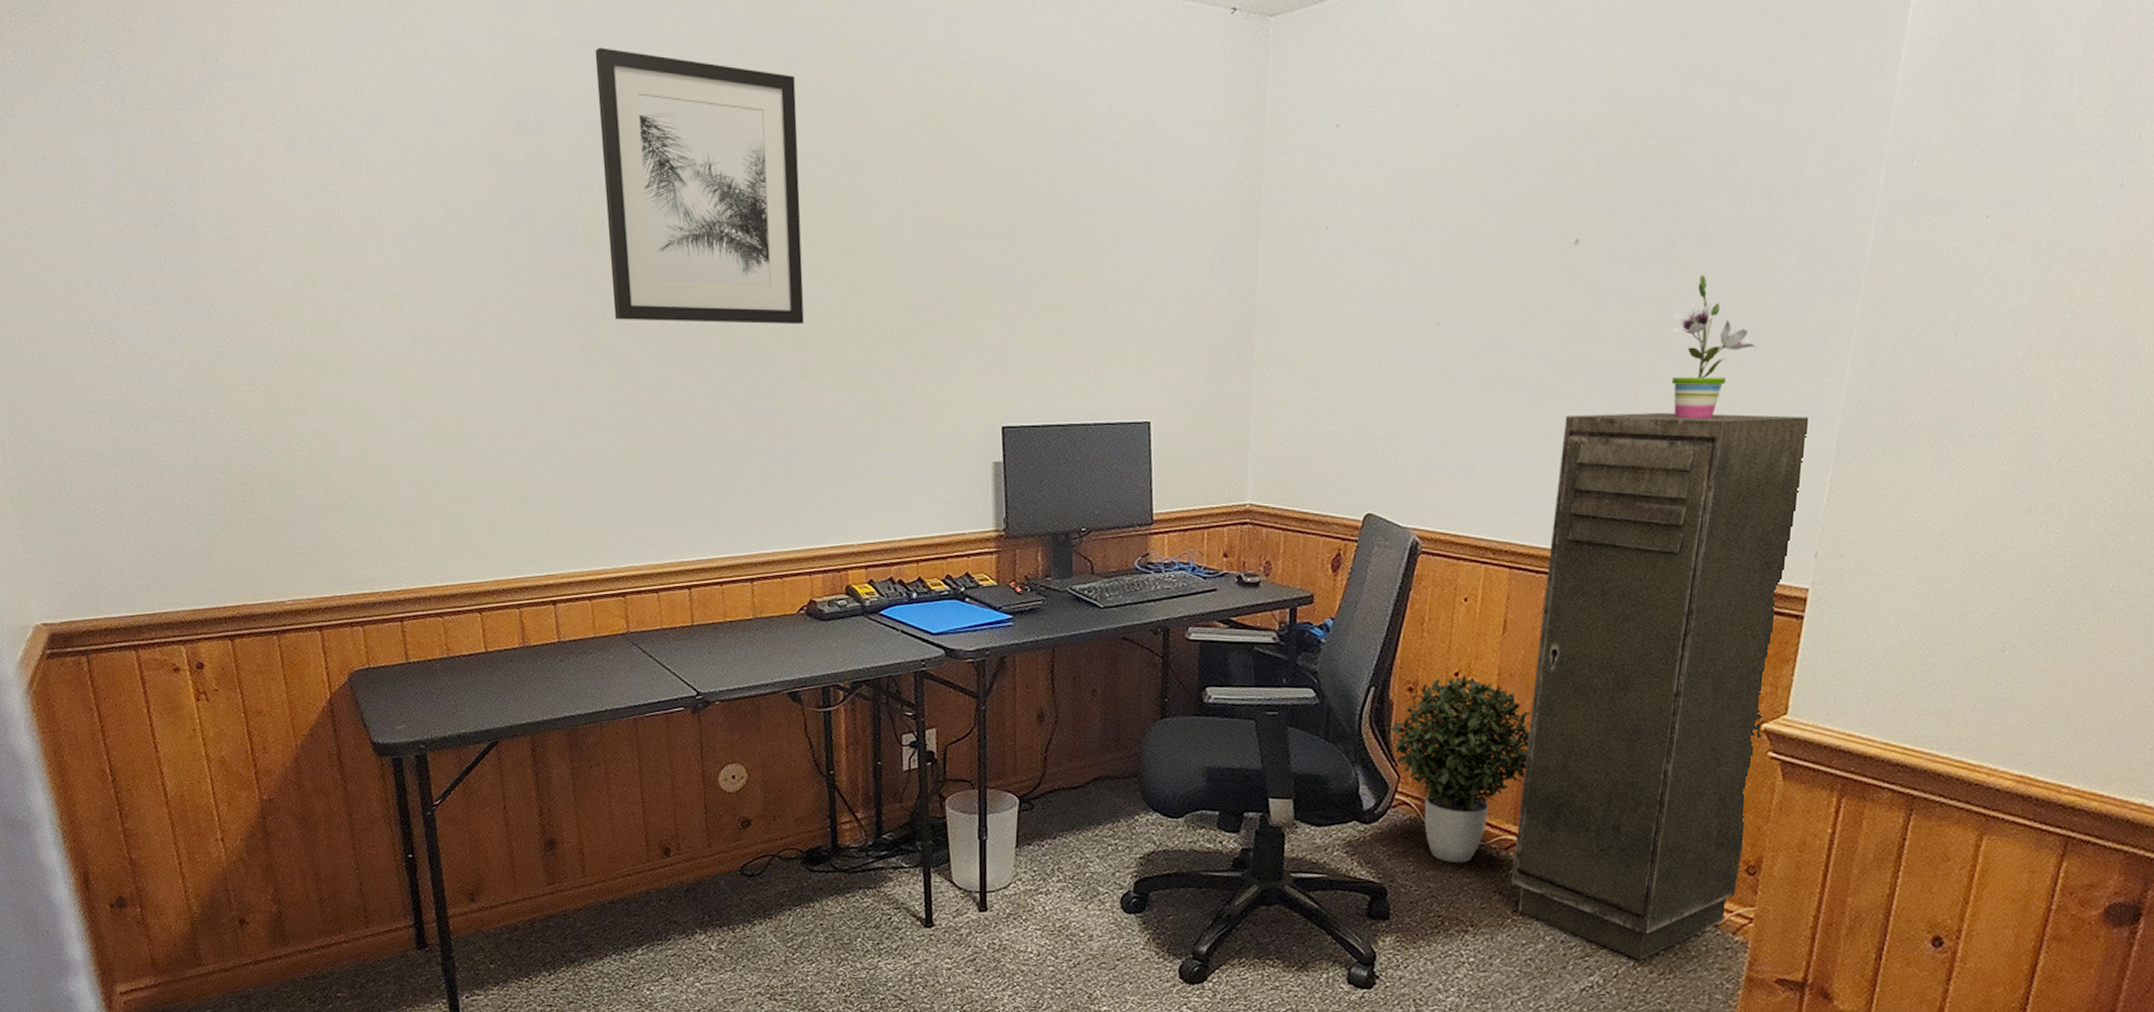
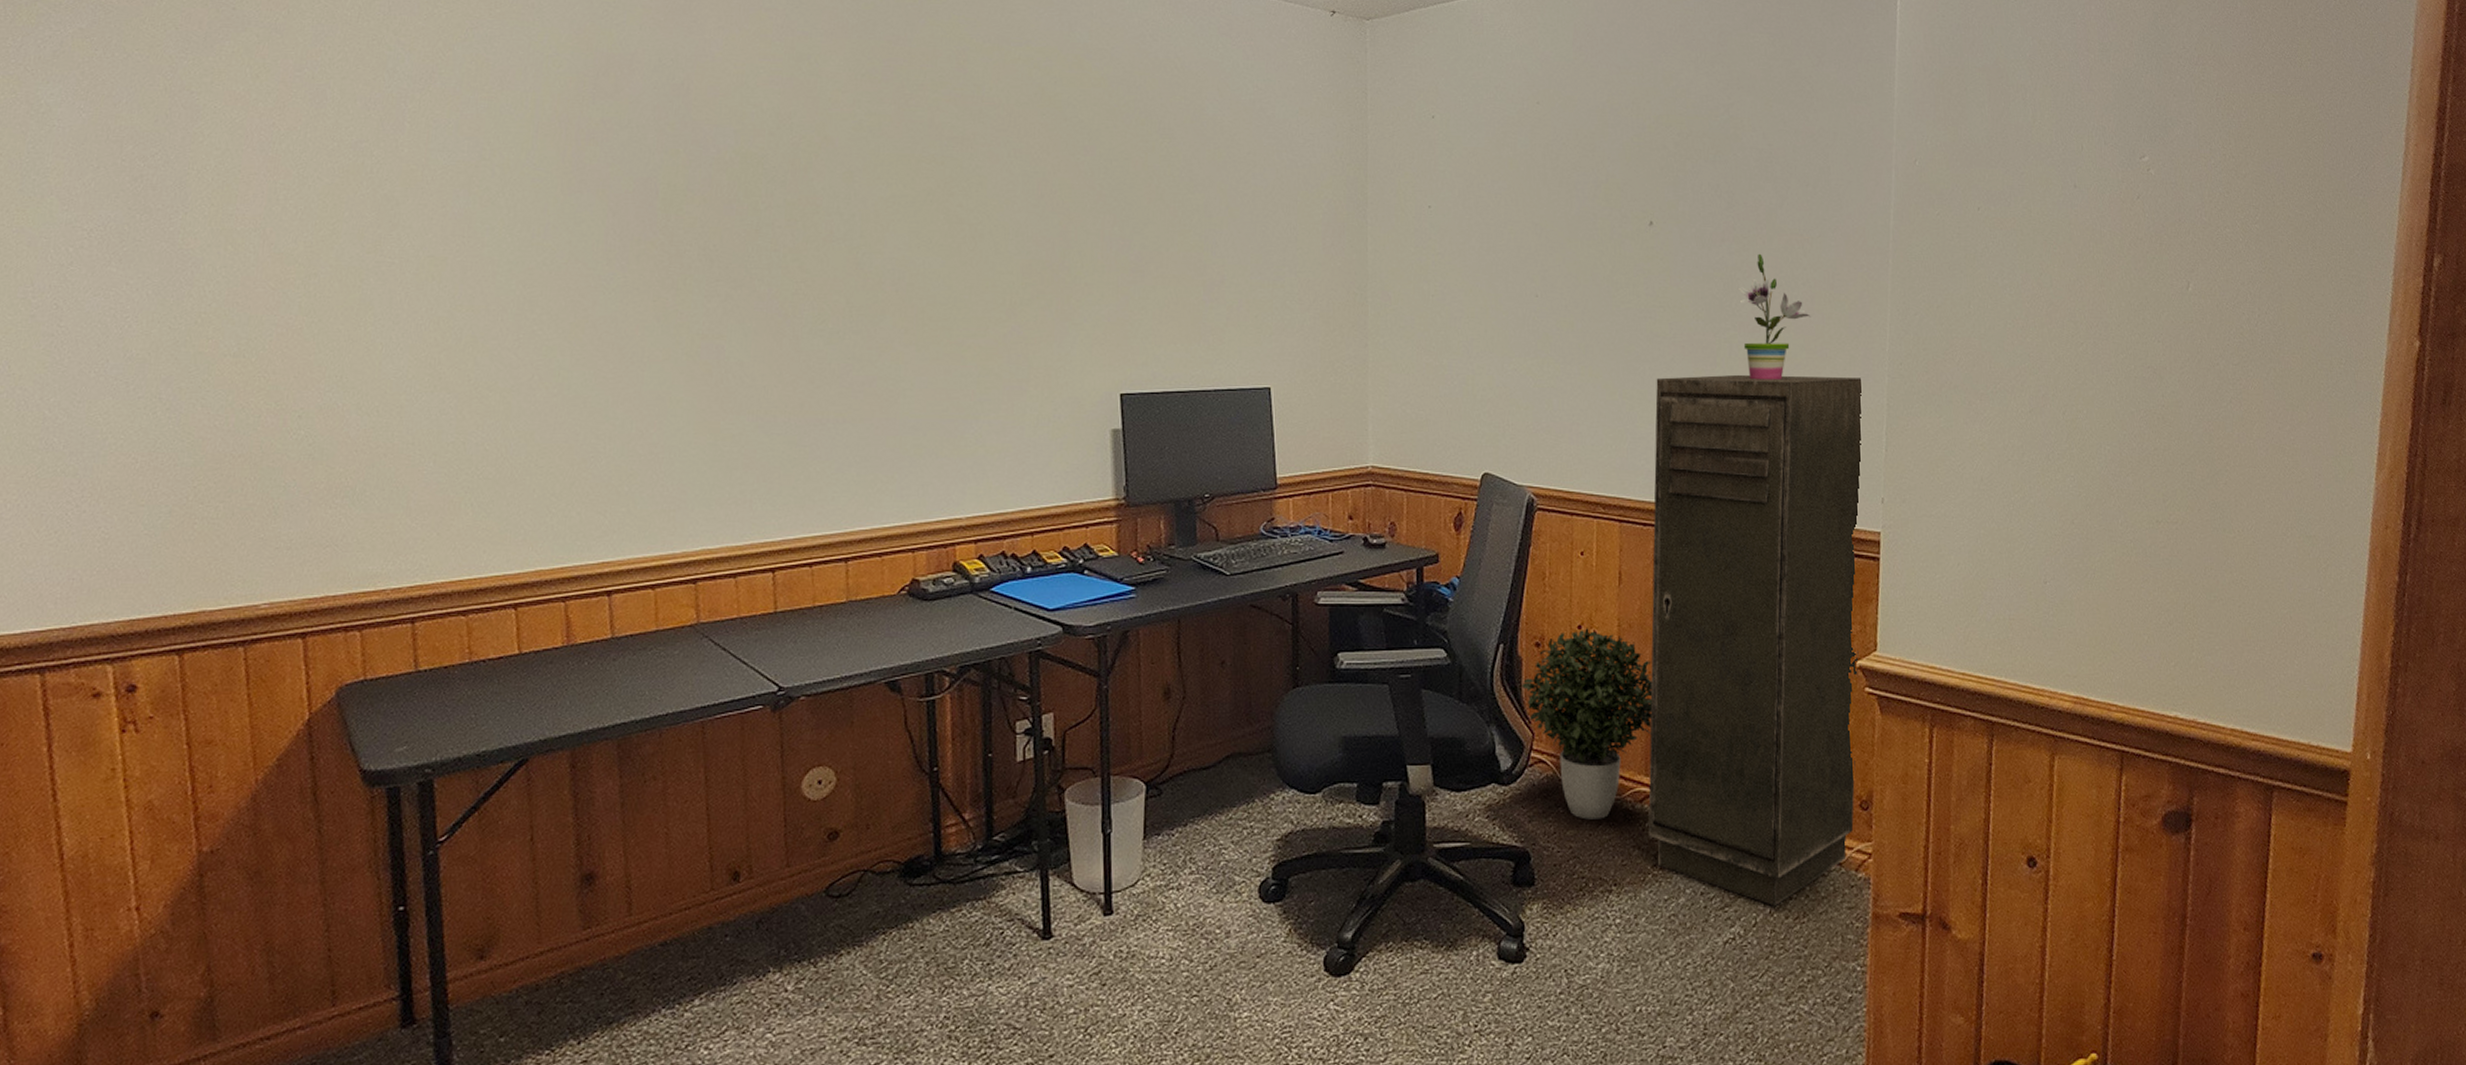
wall art: present [595,47,804,325] -> none [686,16,910,293]

